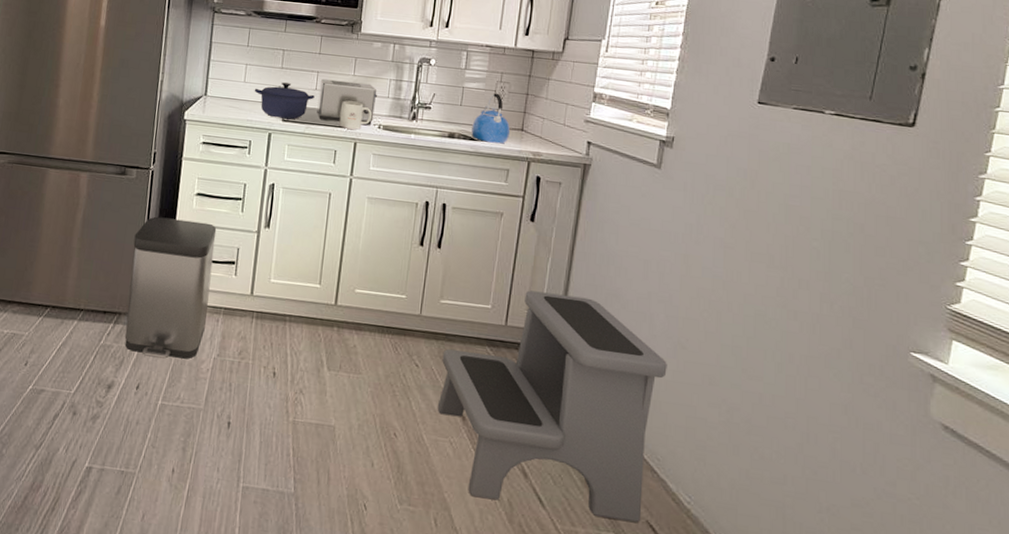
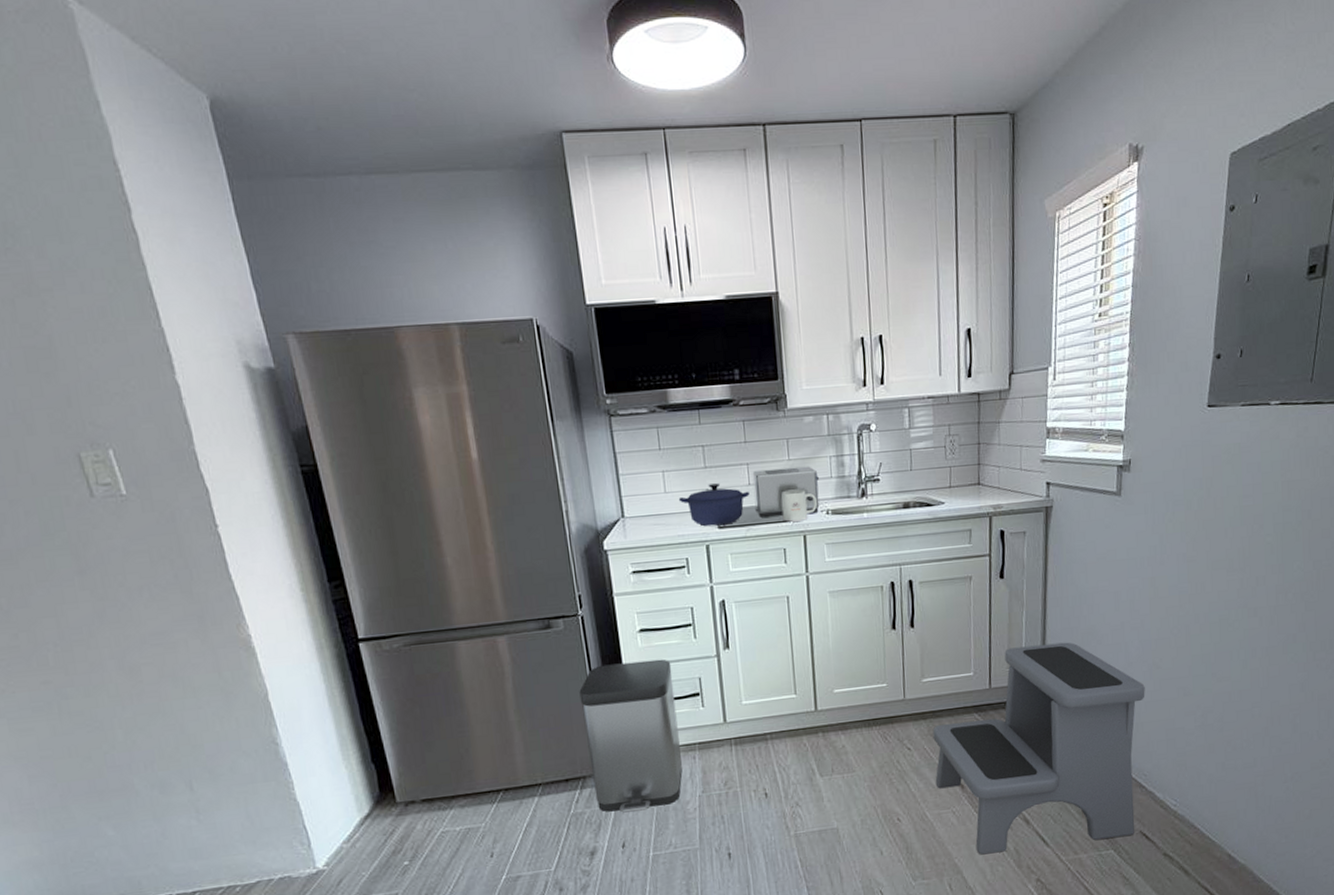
kettle: present [471,93,510,144] -> none [926,448,967,505]

